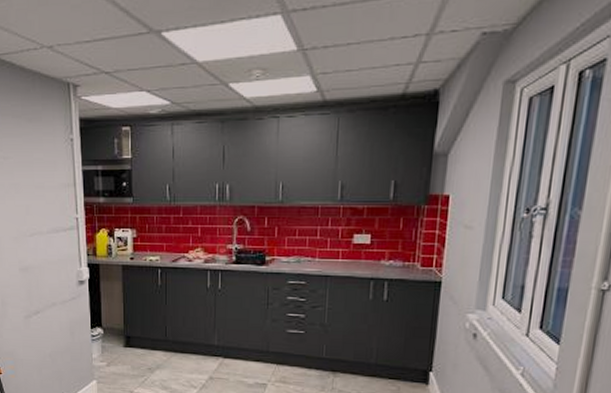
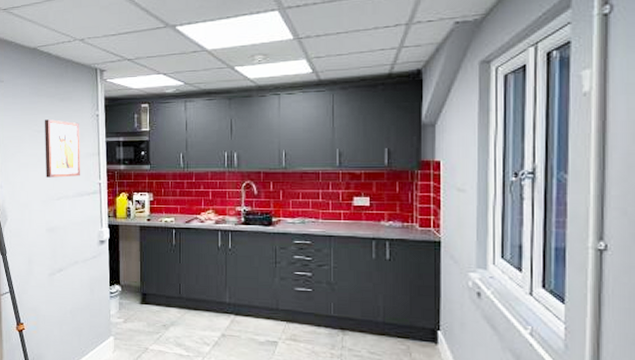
wall art: none [11,144,56,212] -> present [45,119,81,178]

